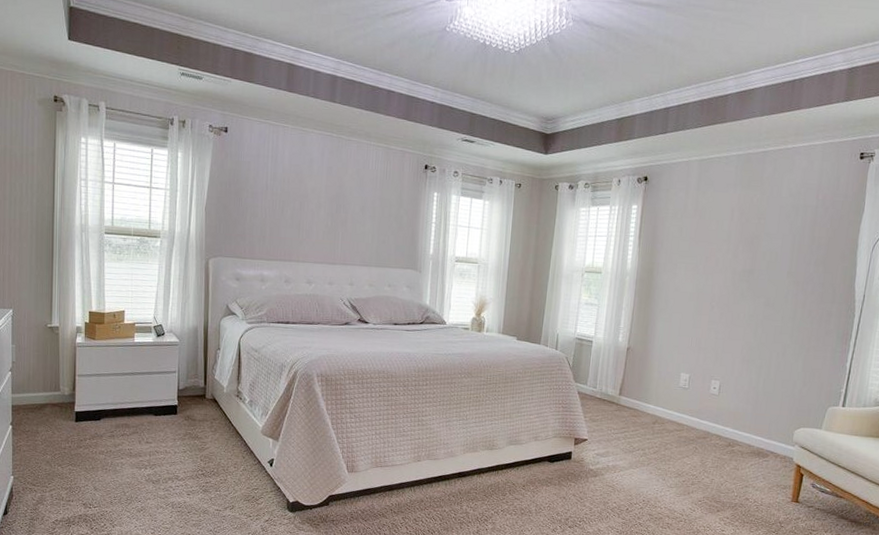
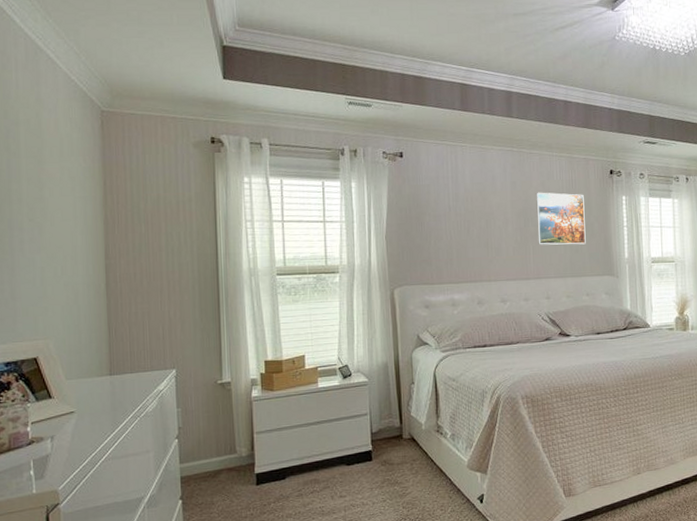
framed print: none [347,180,397,237] -> present [536,192,586,245]

